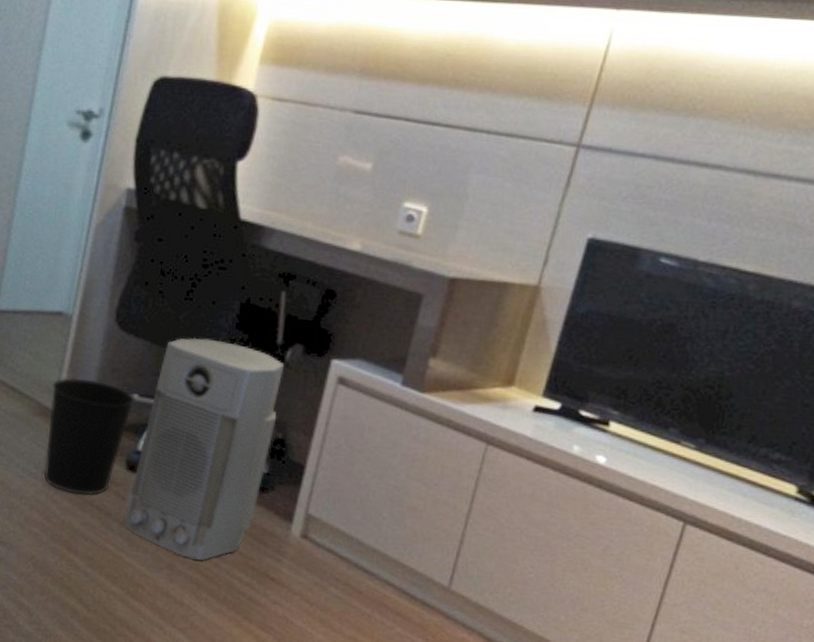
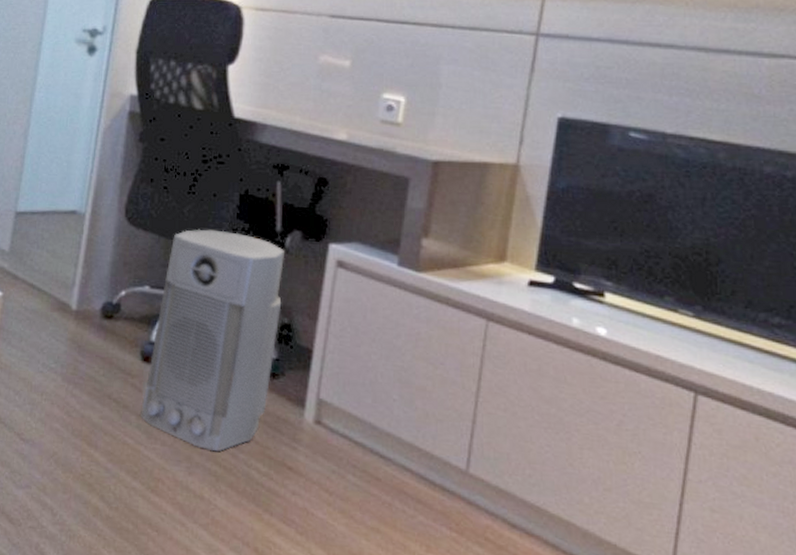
wastebasket: present [43,377,135,496] -> none [63,272,147,389]

